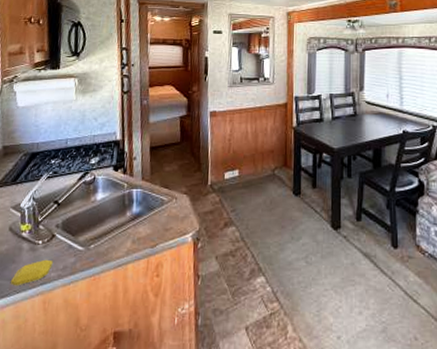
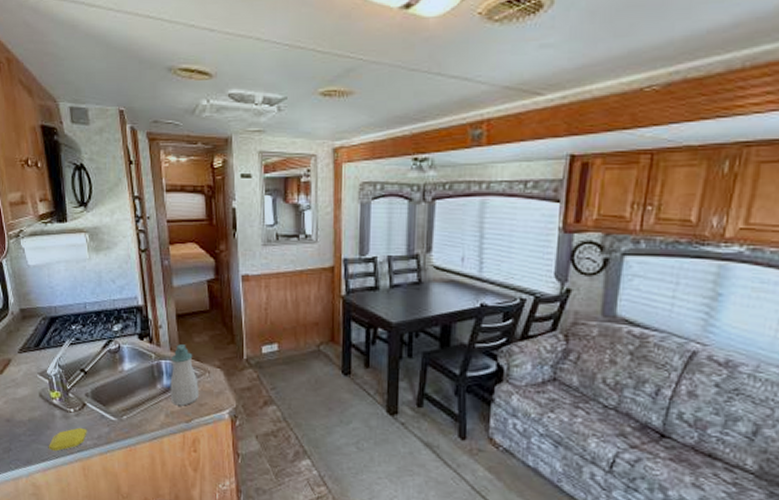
soap bottle: none [138,174,166,232] -> present [170,344,198,406]

